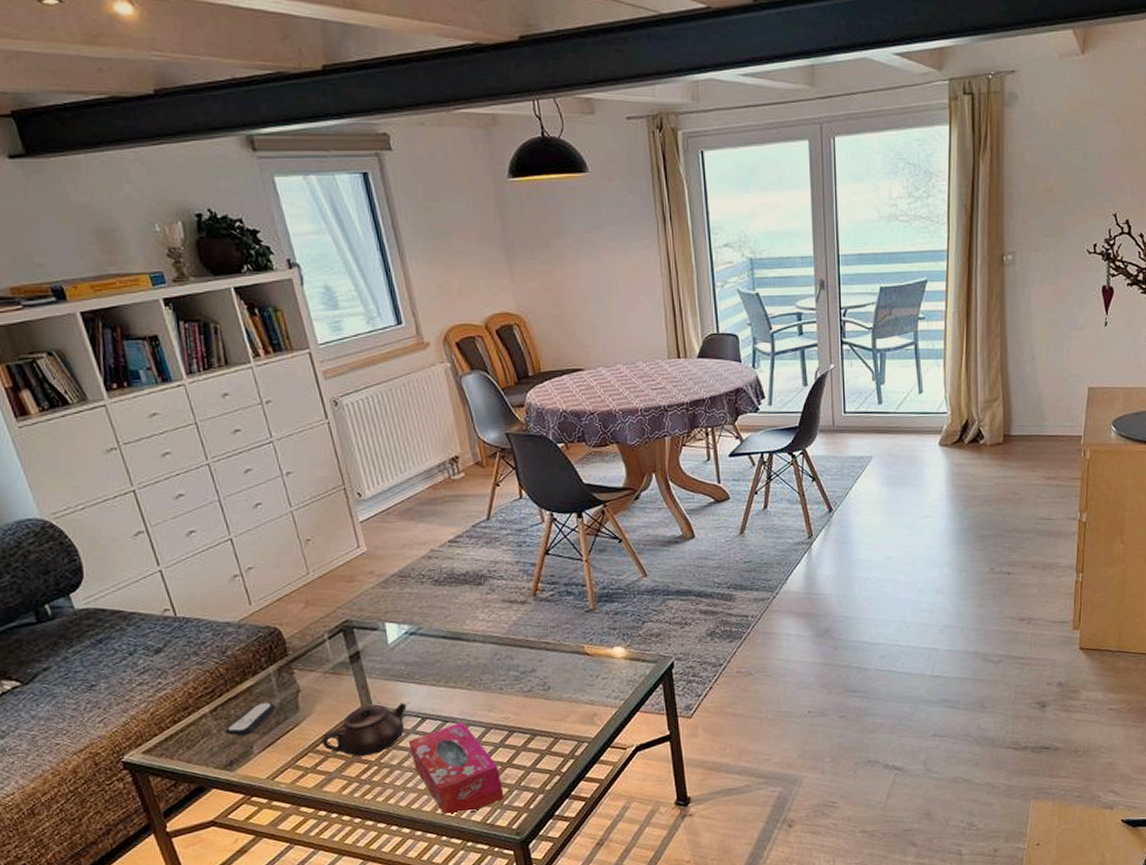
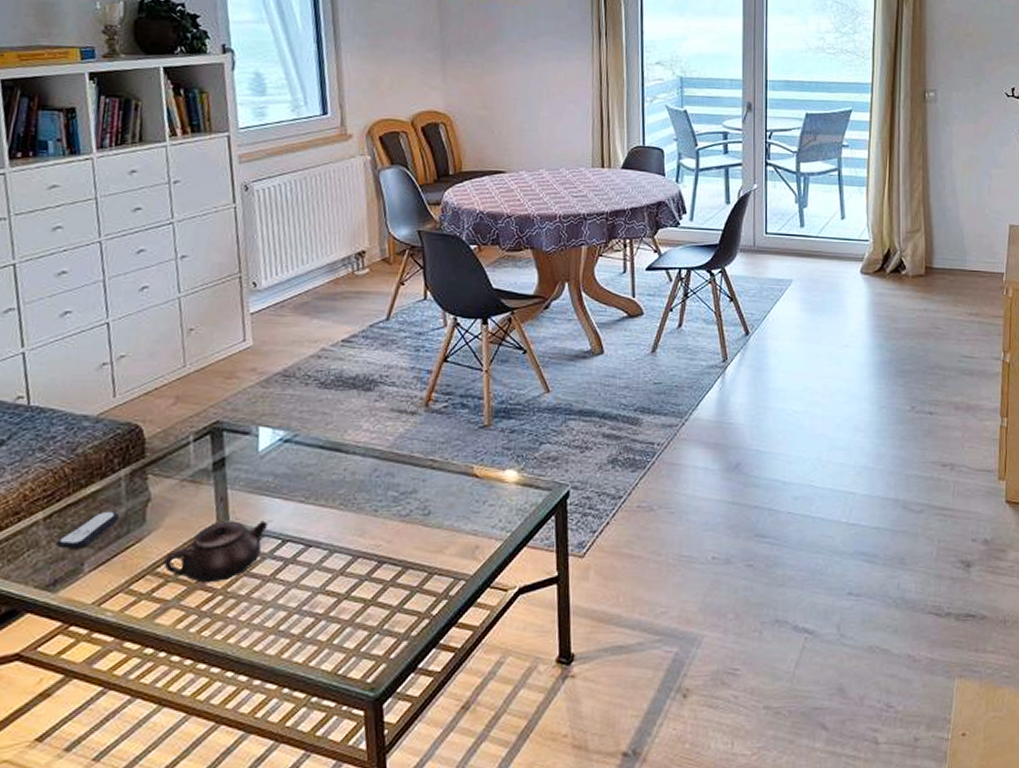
tissue box: present [408,721,504,815] -> none [262,547,363,661]

